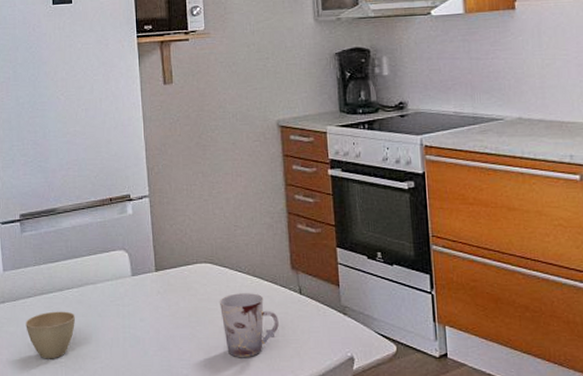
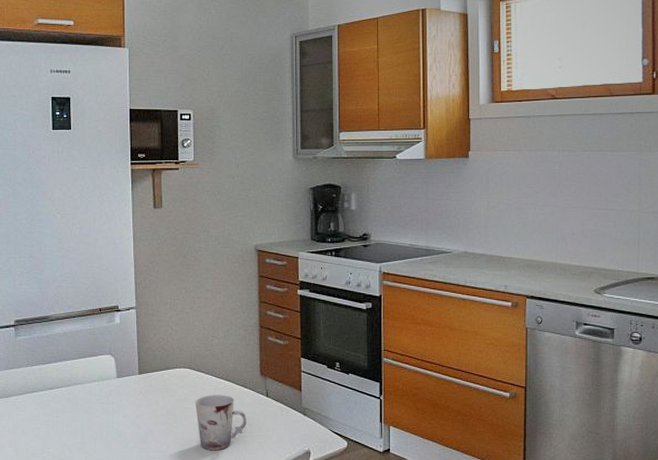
cup: present [25,311,75,359] -> none [17,407,63,449]

